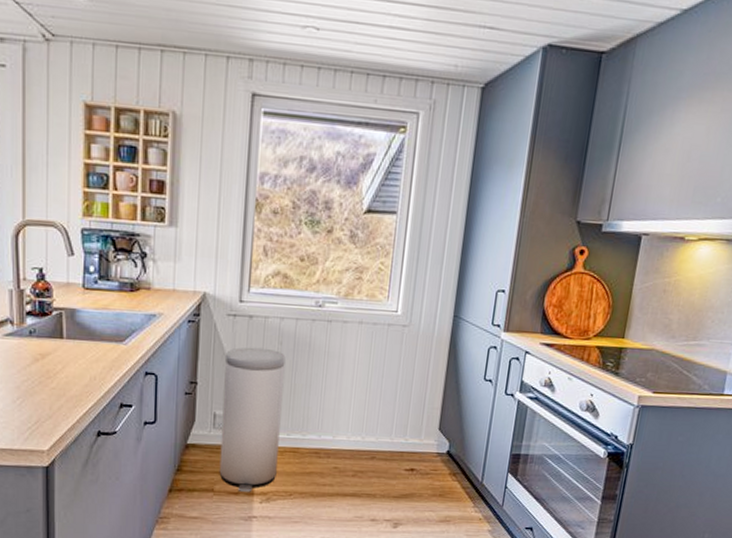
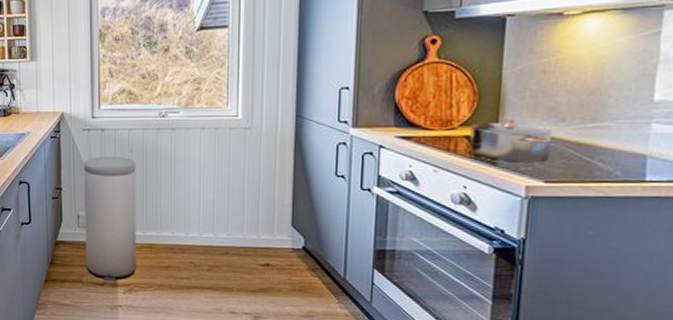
cooking pot: none [599,331,665,375] -> present [469,117,554,163]

